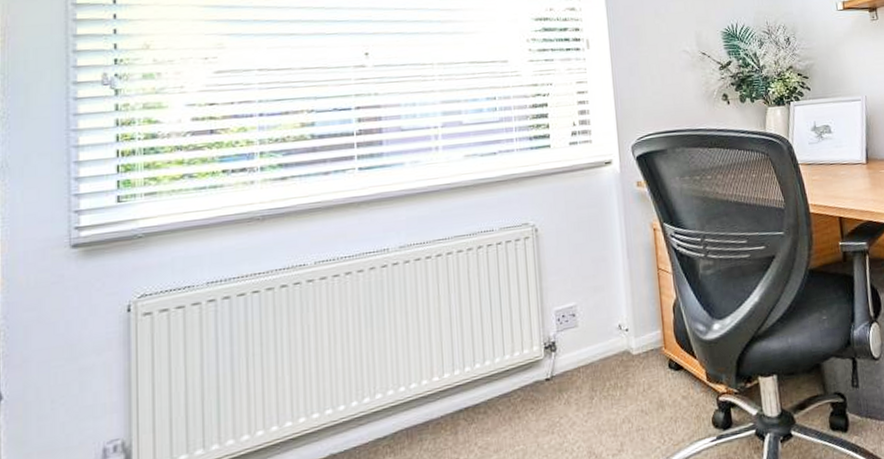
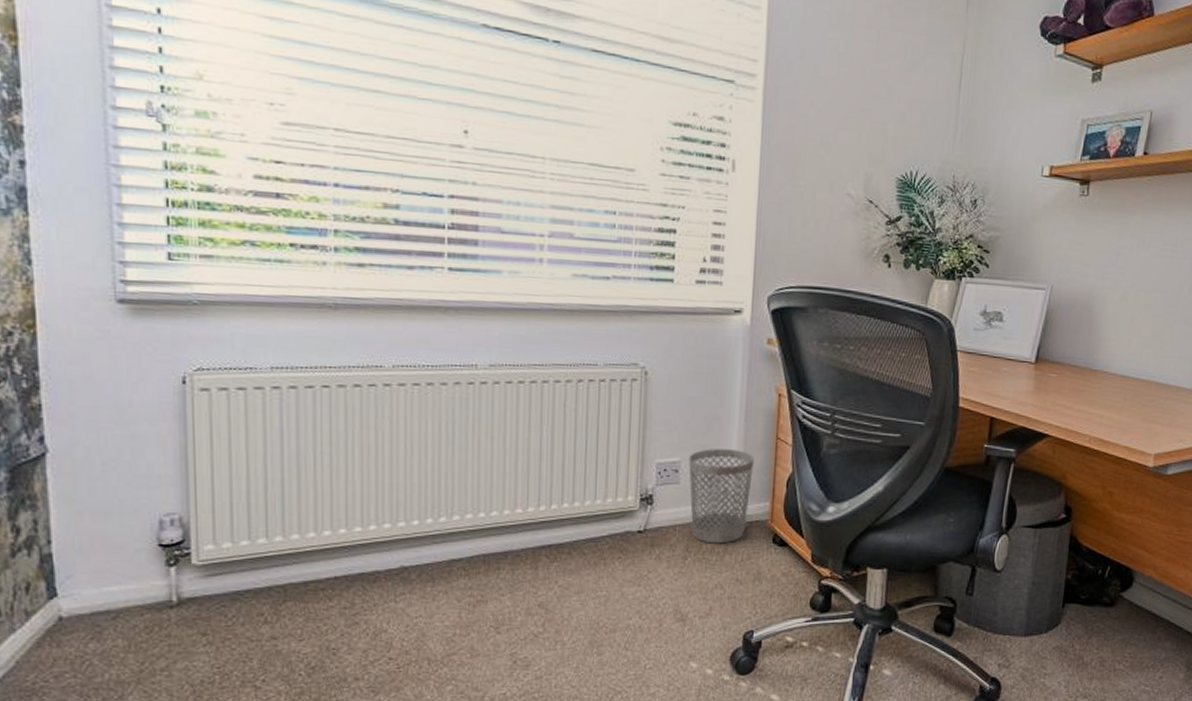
wastebasket: none [583,285,643,380] -> present [689,449,754,544]

